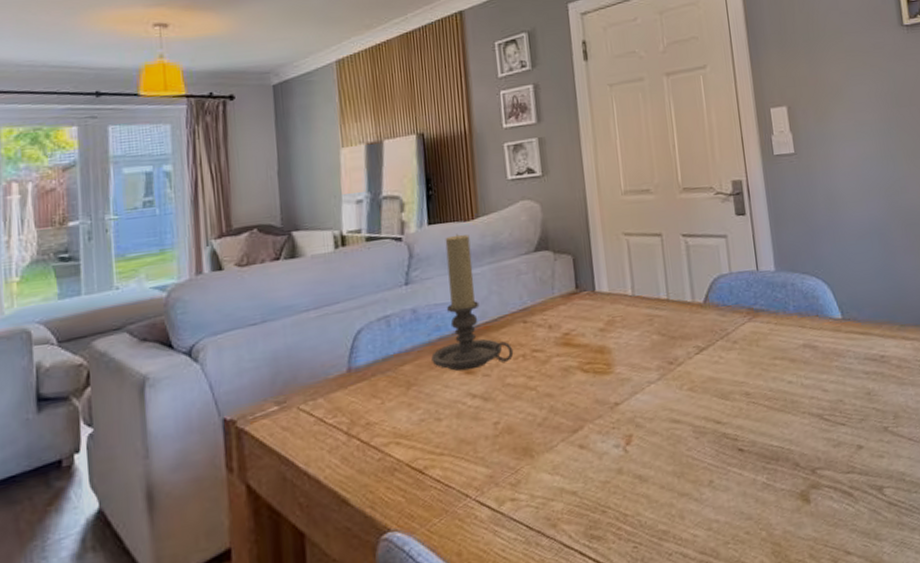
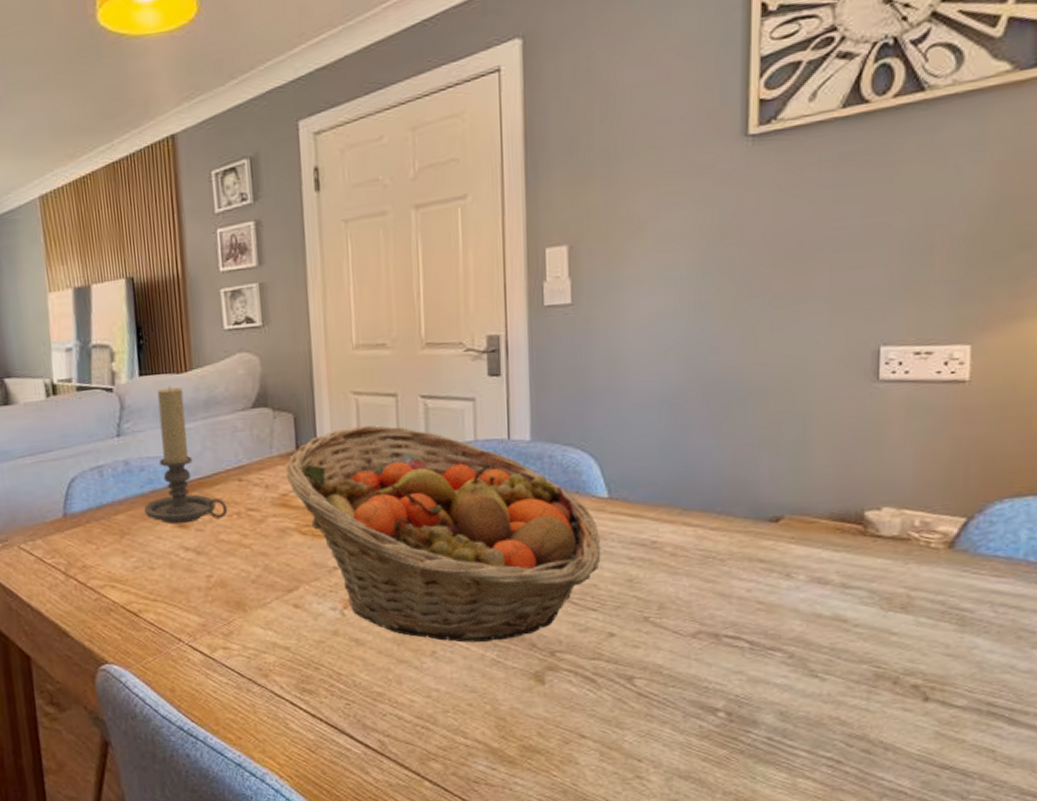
fruit basket: none [567,263,843,469] -> present [285,425,601,643]

